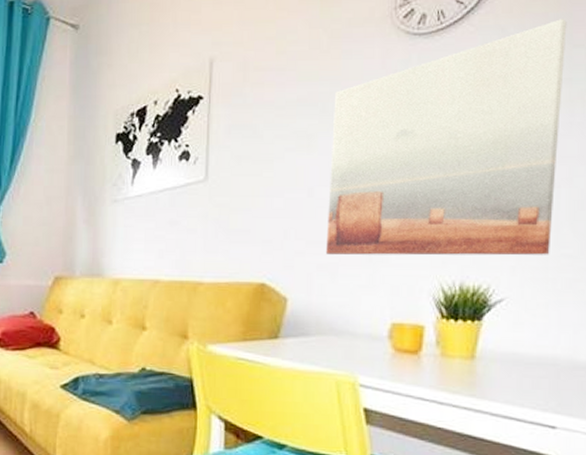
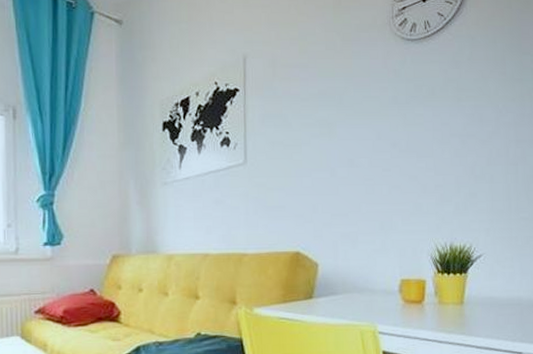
wall art: present [326,19,567,256] -> none [347,31,518,225]

